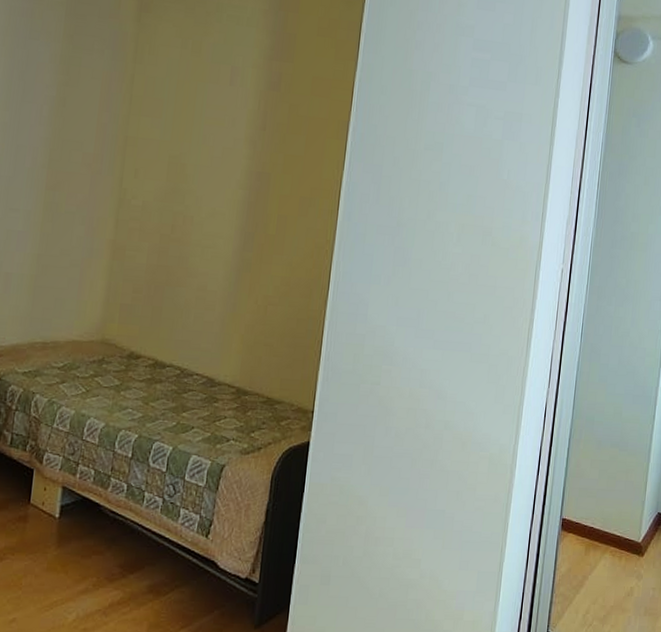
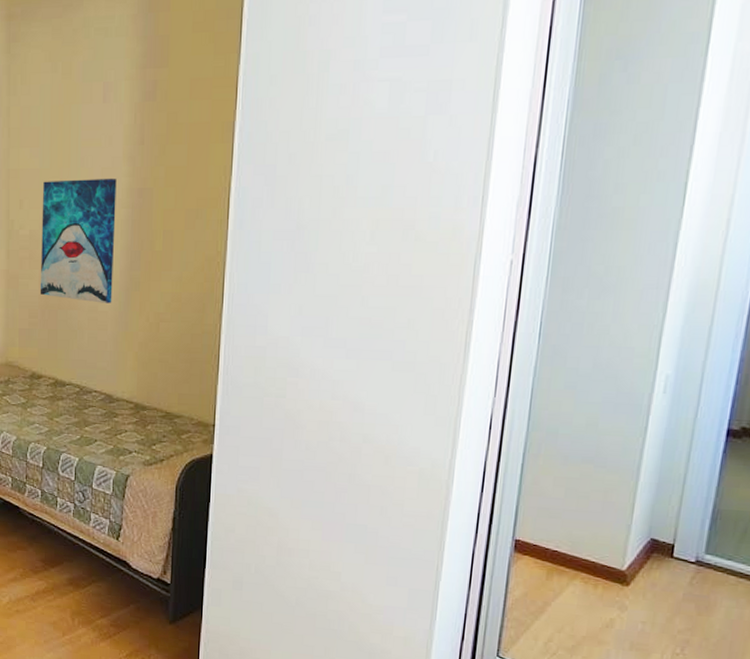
wall art: none [147,153,237,283] -> present [40,178,117,303]

